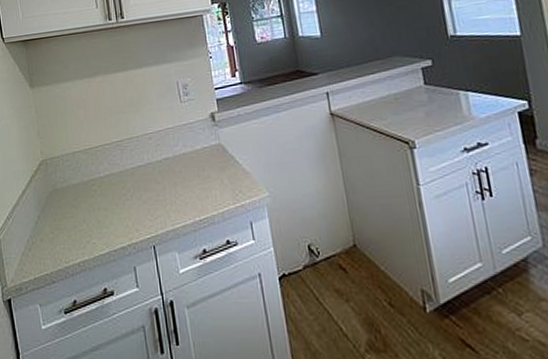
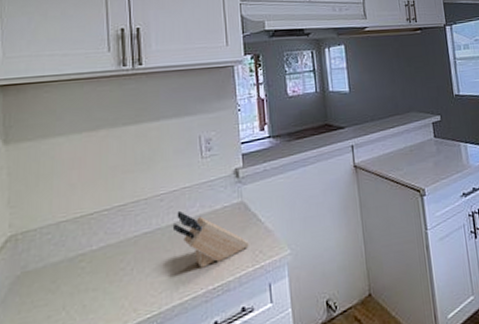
knife block: none [161,148,229,201] -> present [172,210,249,268]

